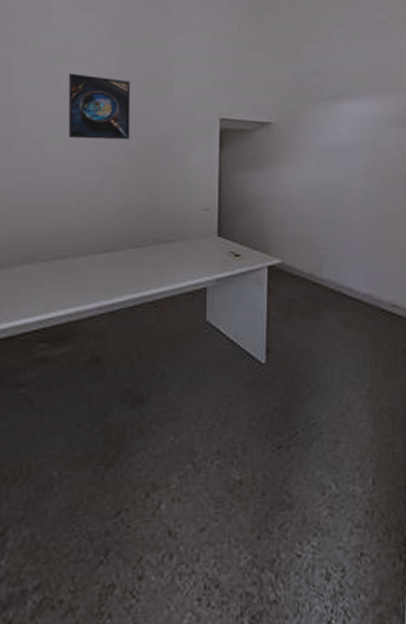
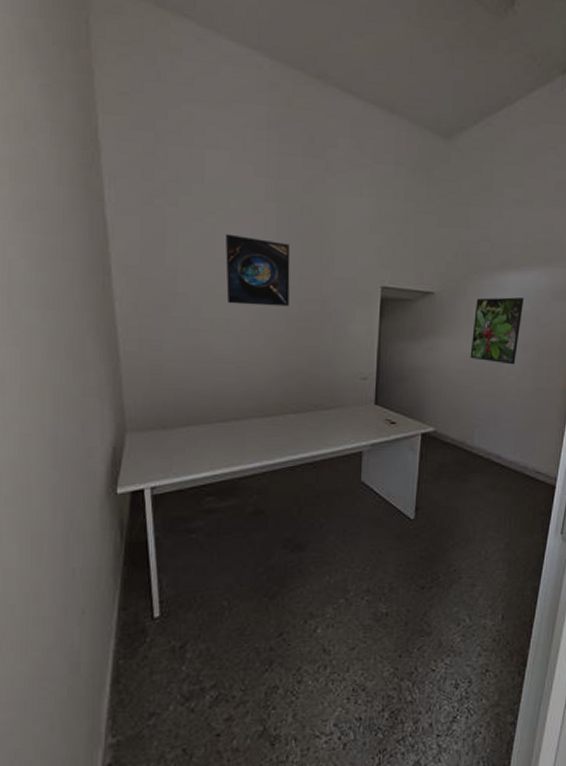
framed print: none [311,125,360,192] -> present [470,297,524,365]

